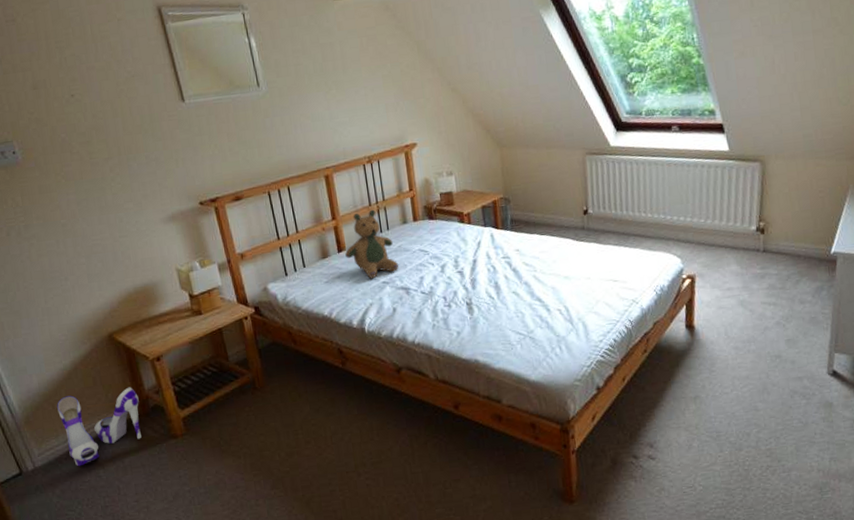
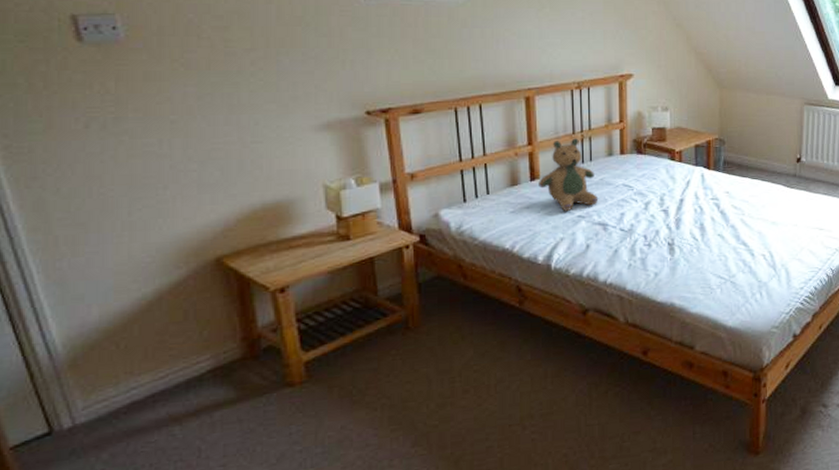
shoe: present [57,387,142,467] -> none [123,323,247,423]

